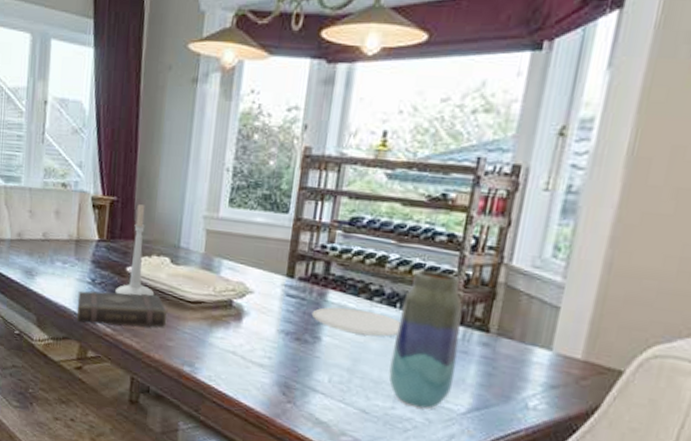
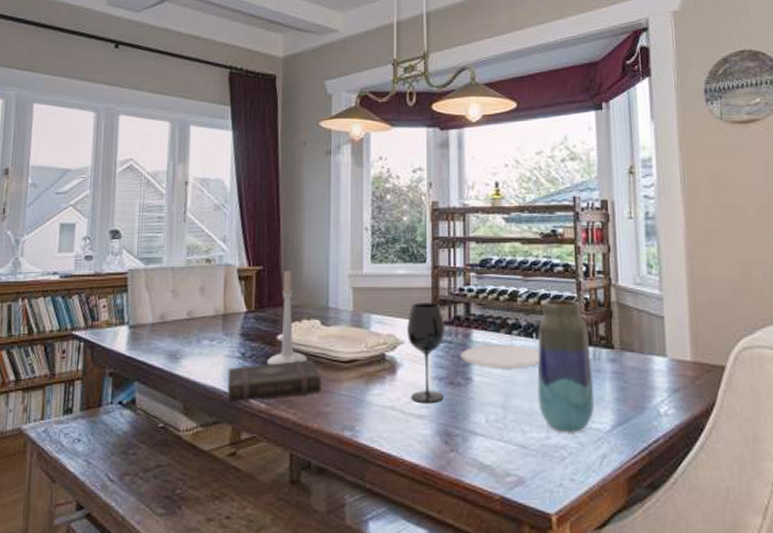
wine glass: none [254,254,300,355] -> present [407,303,446,403]

